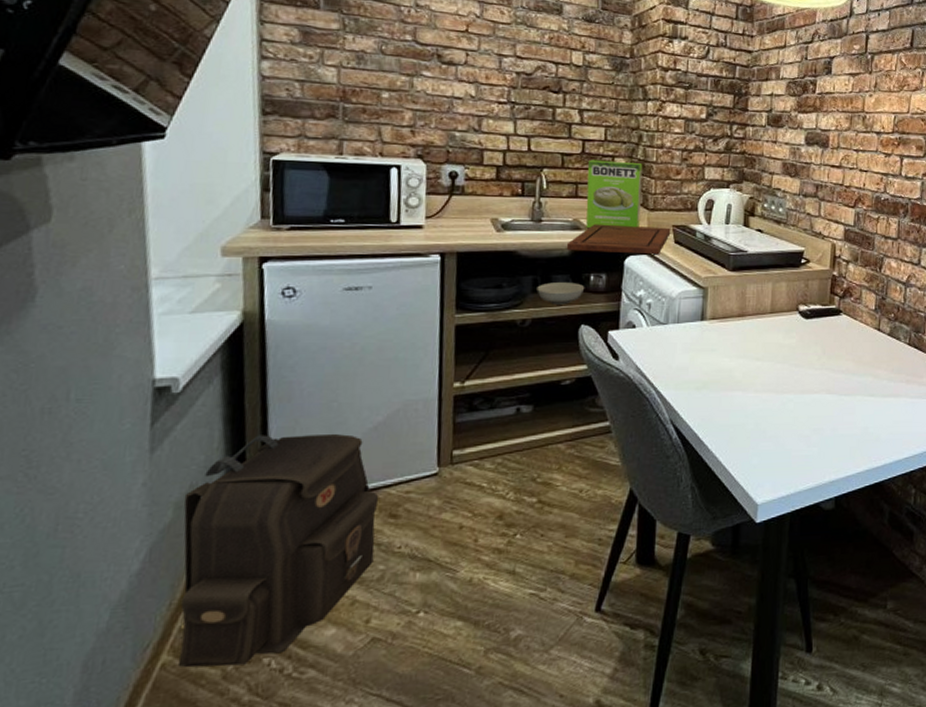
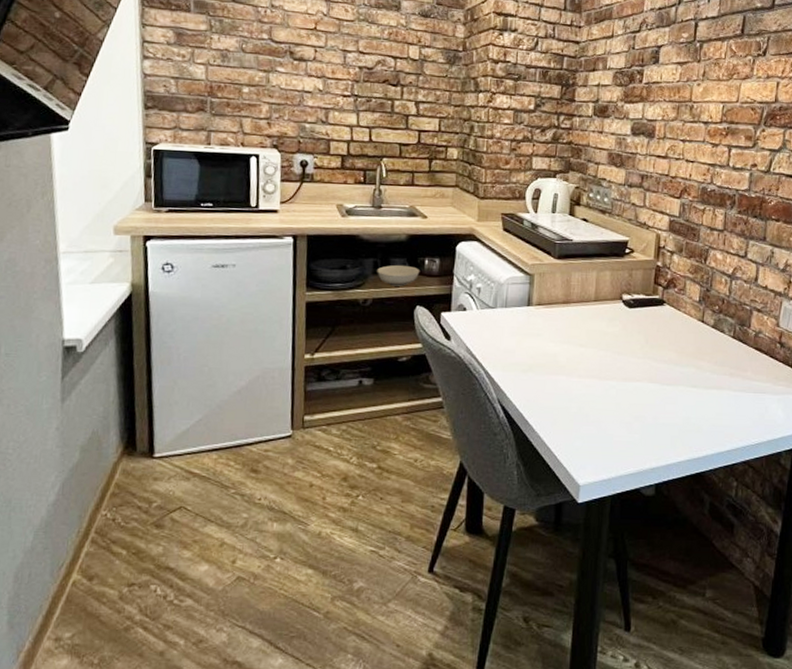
backpack: present [177,434,379,668] -> none [85,392,243,589]
cutting board: present [566,224,671,255] -> none [403,211,500,242]
cake mix box: present [586,159,643,229] -> none [421,149,474,215]

